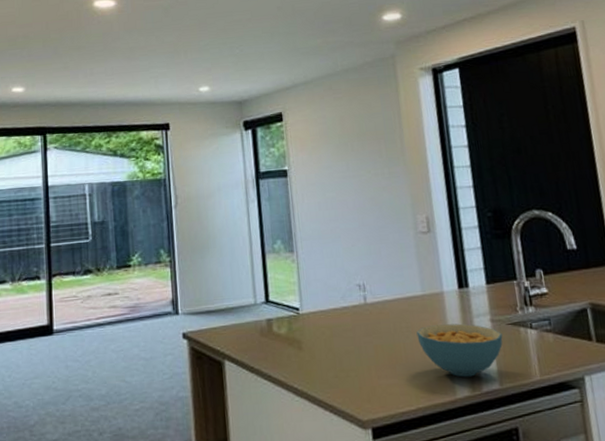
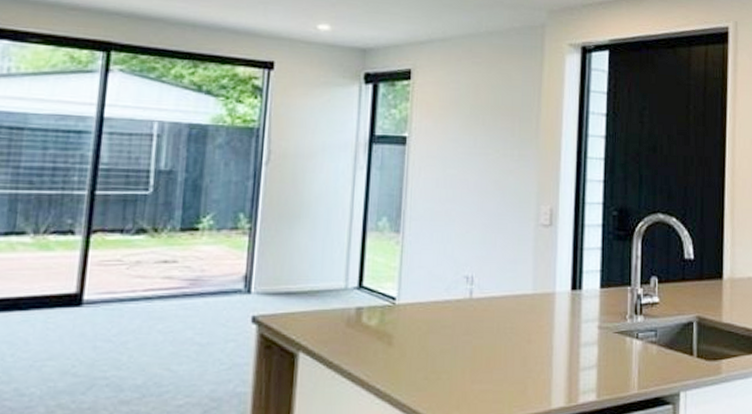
cereal bowl: present [416,323,503,377] -> none [520,328,608,387]

